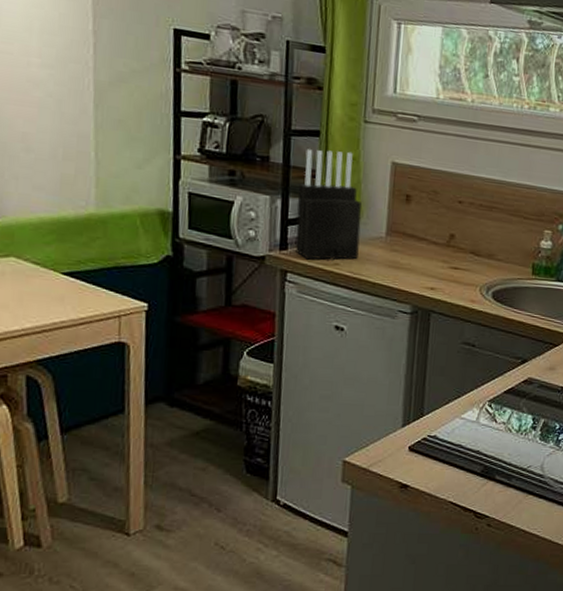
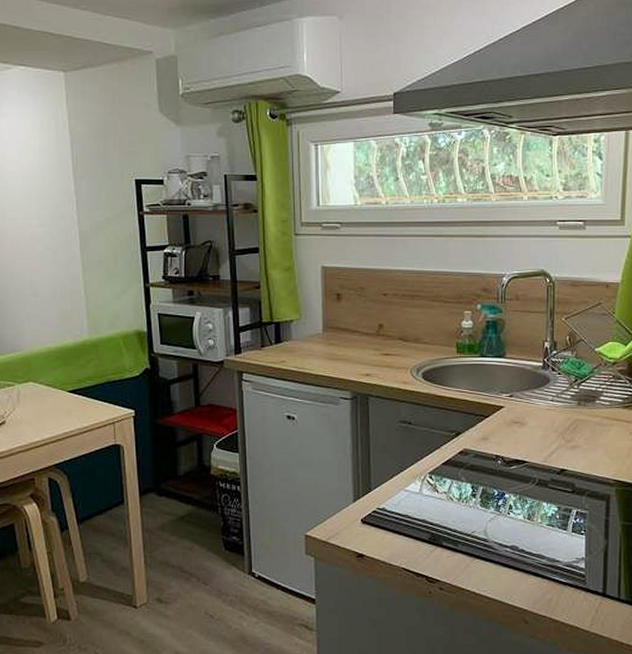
knife block: present [295,149,362,261] -> none [245,262,301,360]

